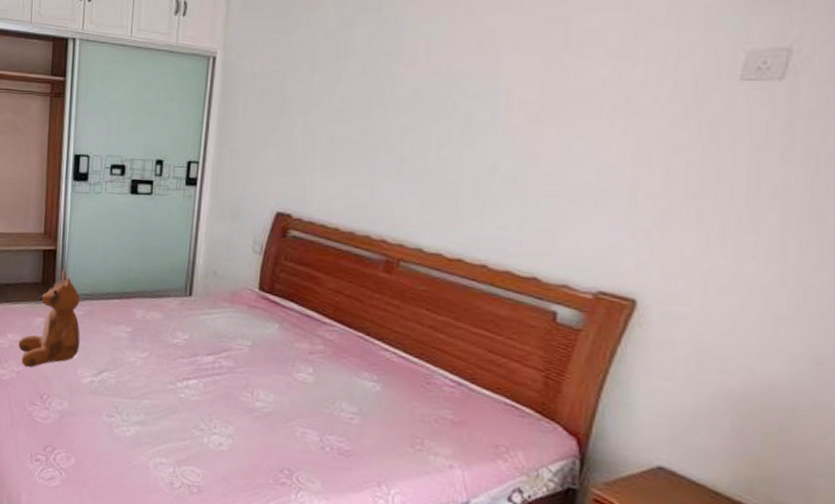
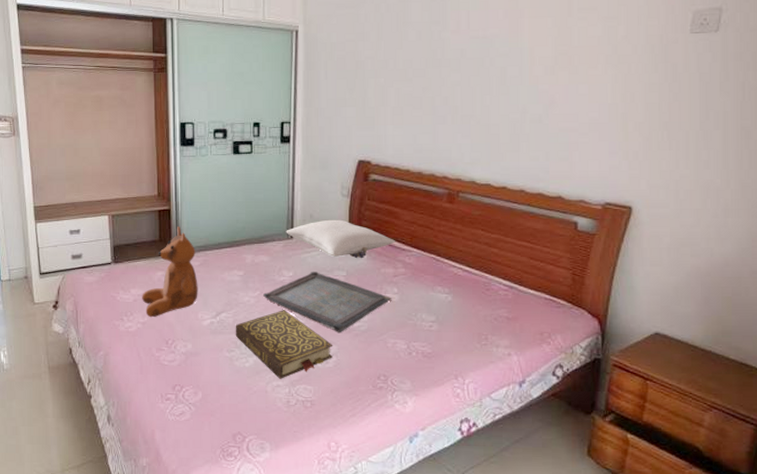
book: none [117,376,230,456] -> present [235,310,333,379]
serving tray: none [152,337,305,413] -> present [263,272,392,334]
pillow: none [184,278,314,329] -> present [286,219,395,259]

